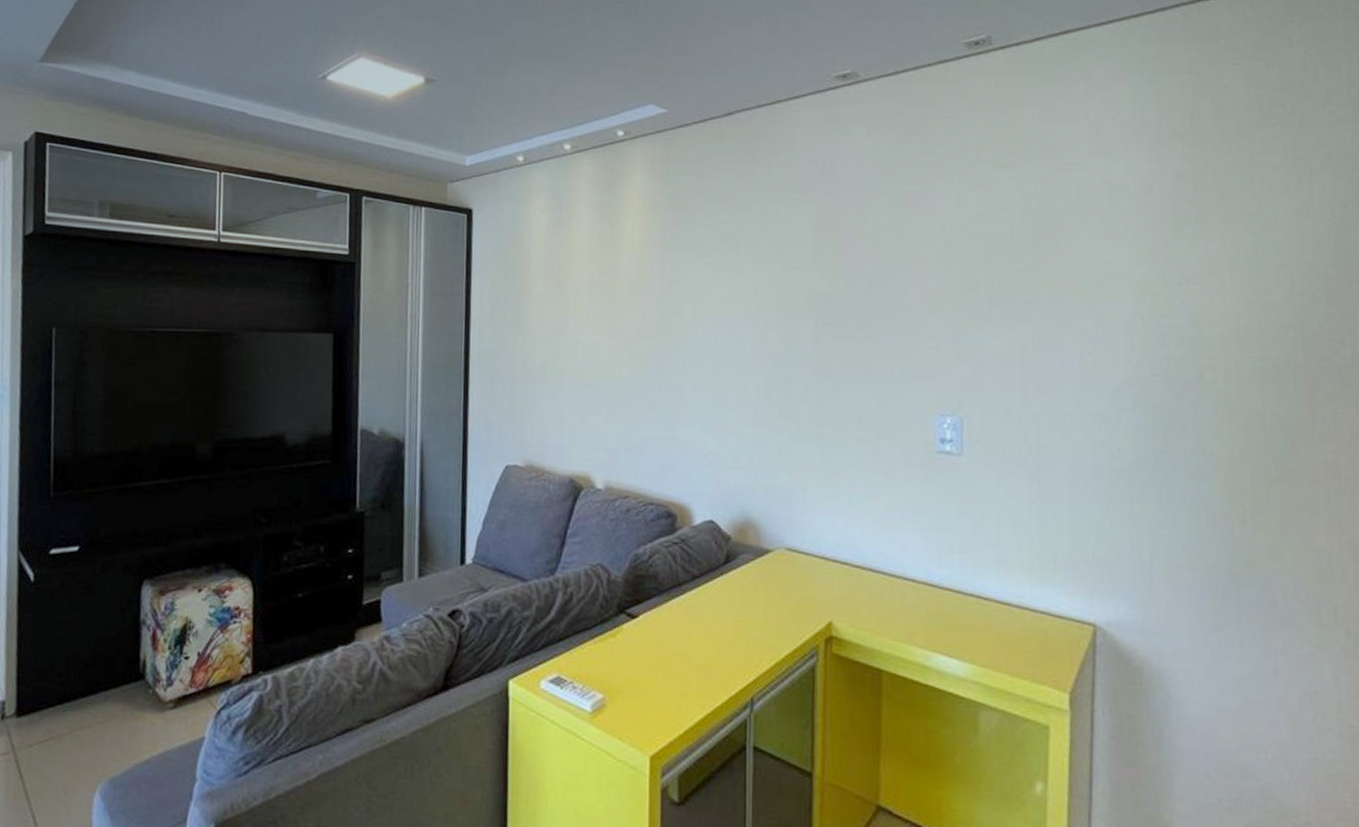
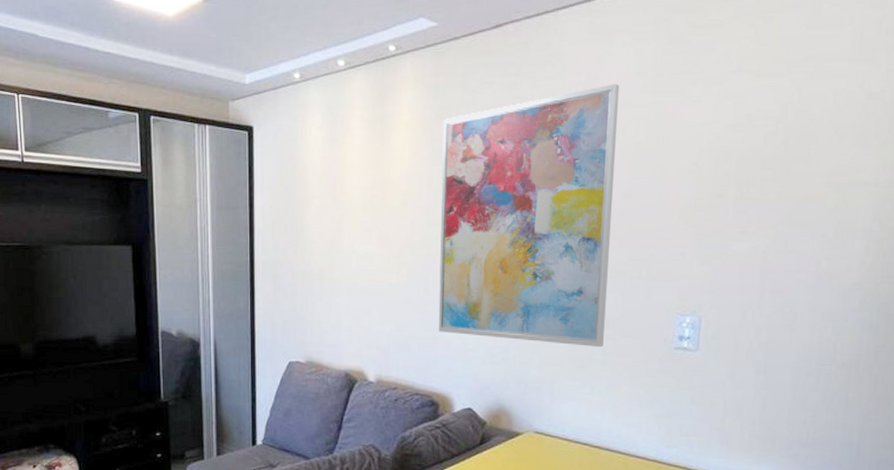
wall art: none [674,172,859,450] -> present [438,83,620,347]

